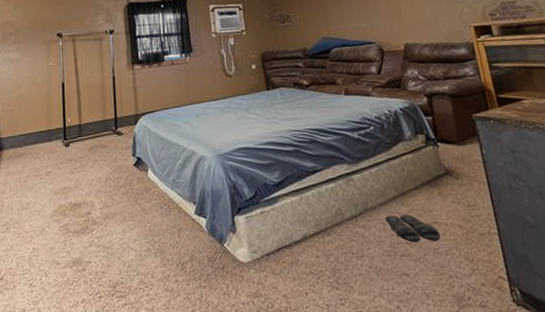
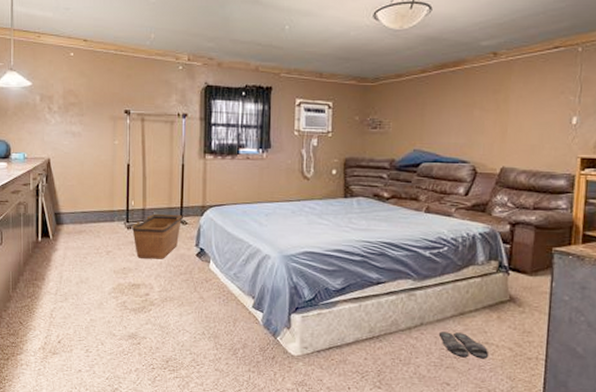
bicycle basket: none [70,126,117,175] -> present [132,213,182,259]

